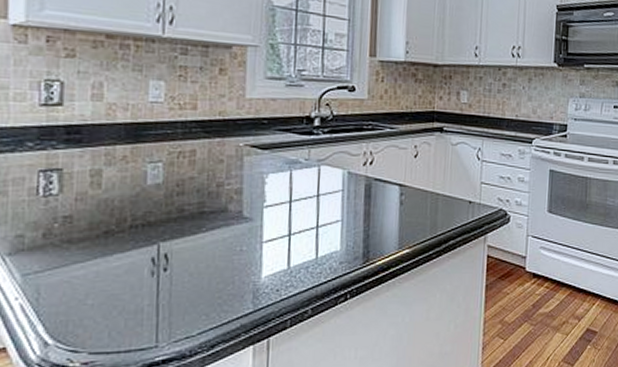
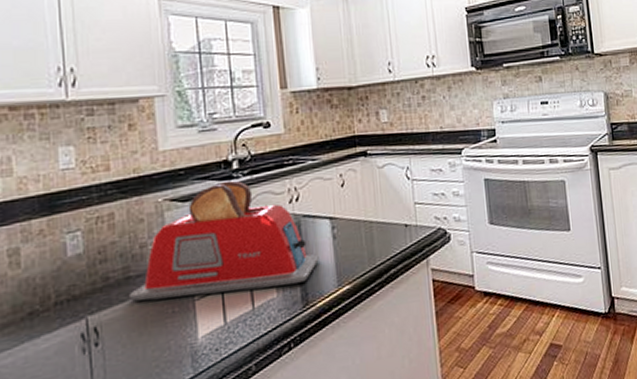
toaster: none [202,135,385,242] -> present [130,180,319,301]

